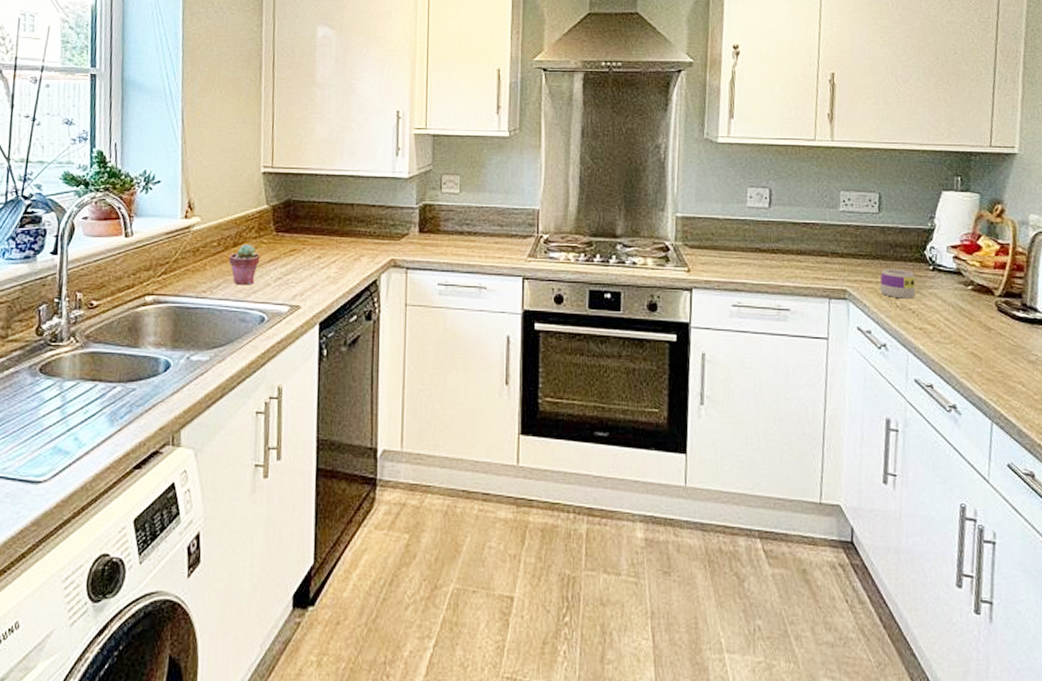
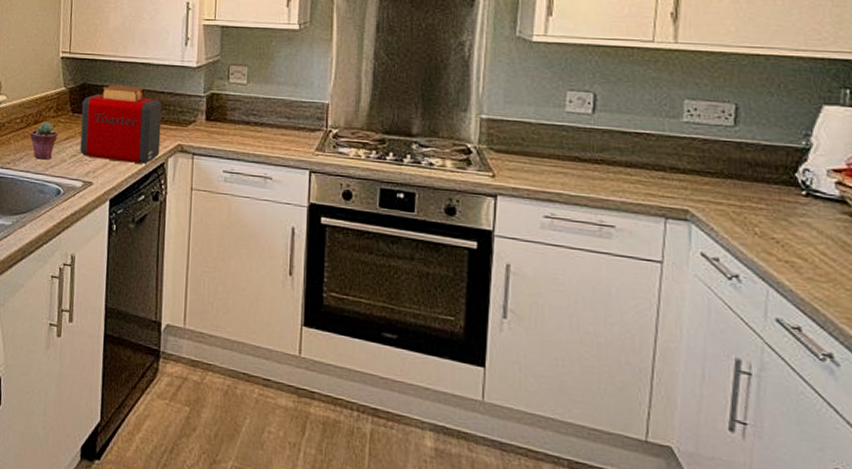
toaster: none [285,200,374,282] -> present [80,85,162,164]
mug: present [880,268,916,299] -> none [733,189,782,227]

